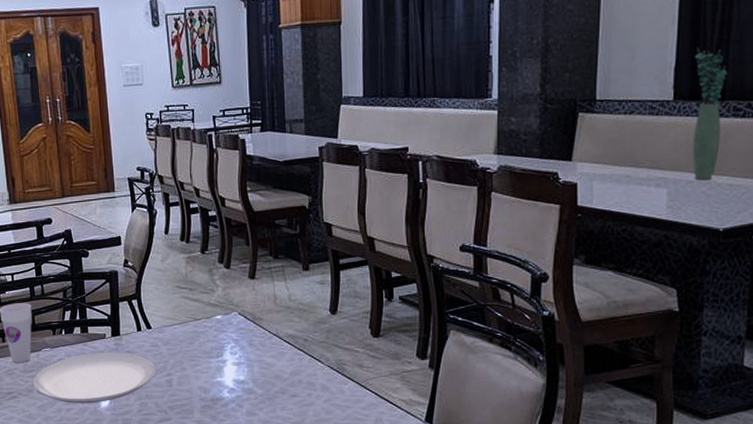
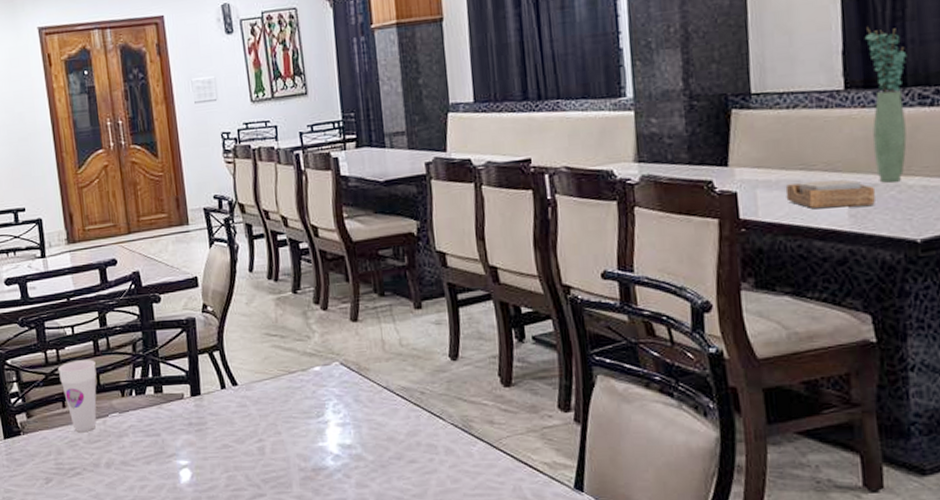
plate: present [33,352,156,403] -> none [100,415,245,479]
napkin holder: none [617,176,691,200] -> present [785,179,876,209]

